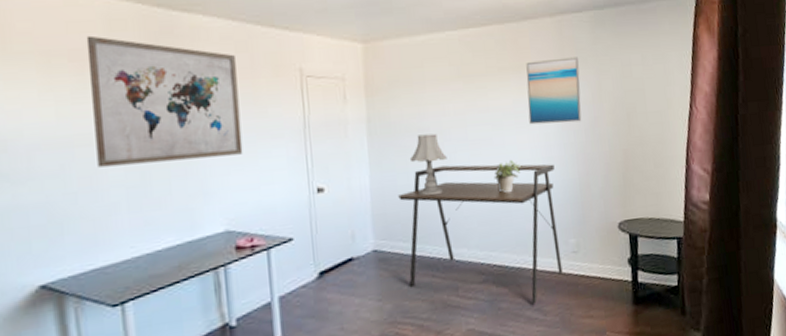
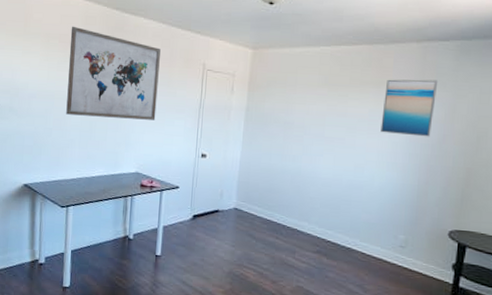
desk: present [398,164,563,304] -> none [258,153,397,281]
table lamp: present [409,133,447,195] -> none [274,126,304,175]
potted plant: present [493,160,521,193] -> none [340,159,366,185]

